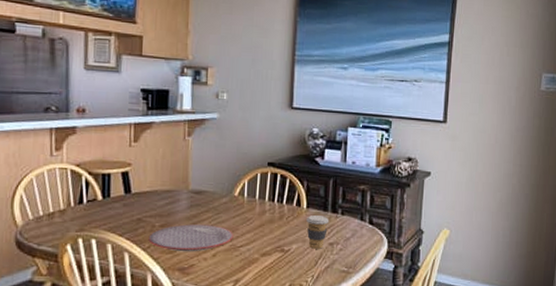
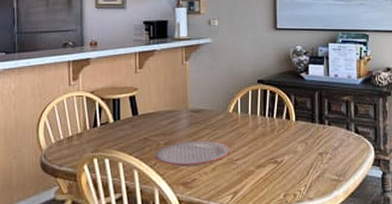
coffee cup: present [306,215,330,249] -> none [296,127,318,159]

